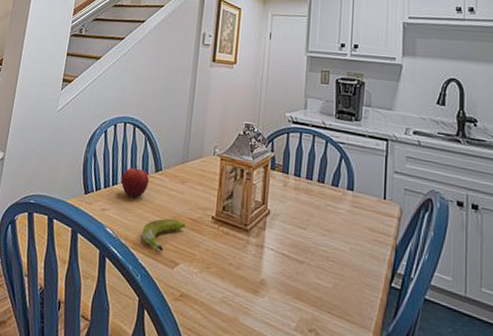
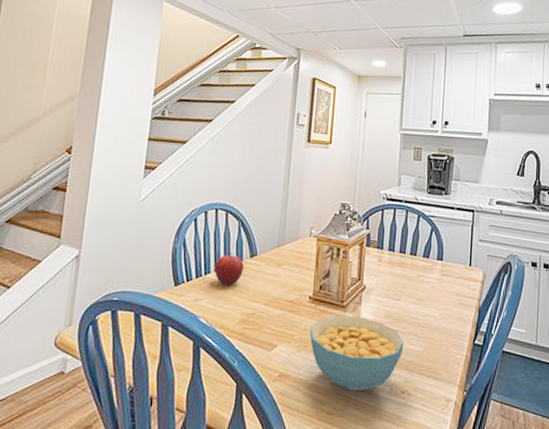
banana: present [141,218,186,251] -> none [237,302,283,335]
cereal bowl: none [212,239,311,323] -> present [310,315,404,391]

